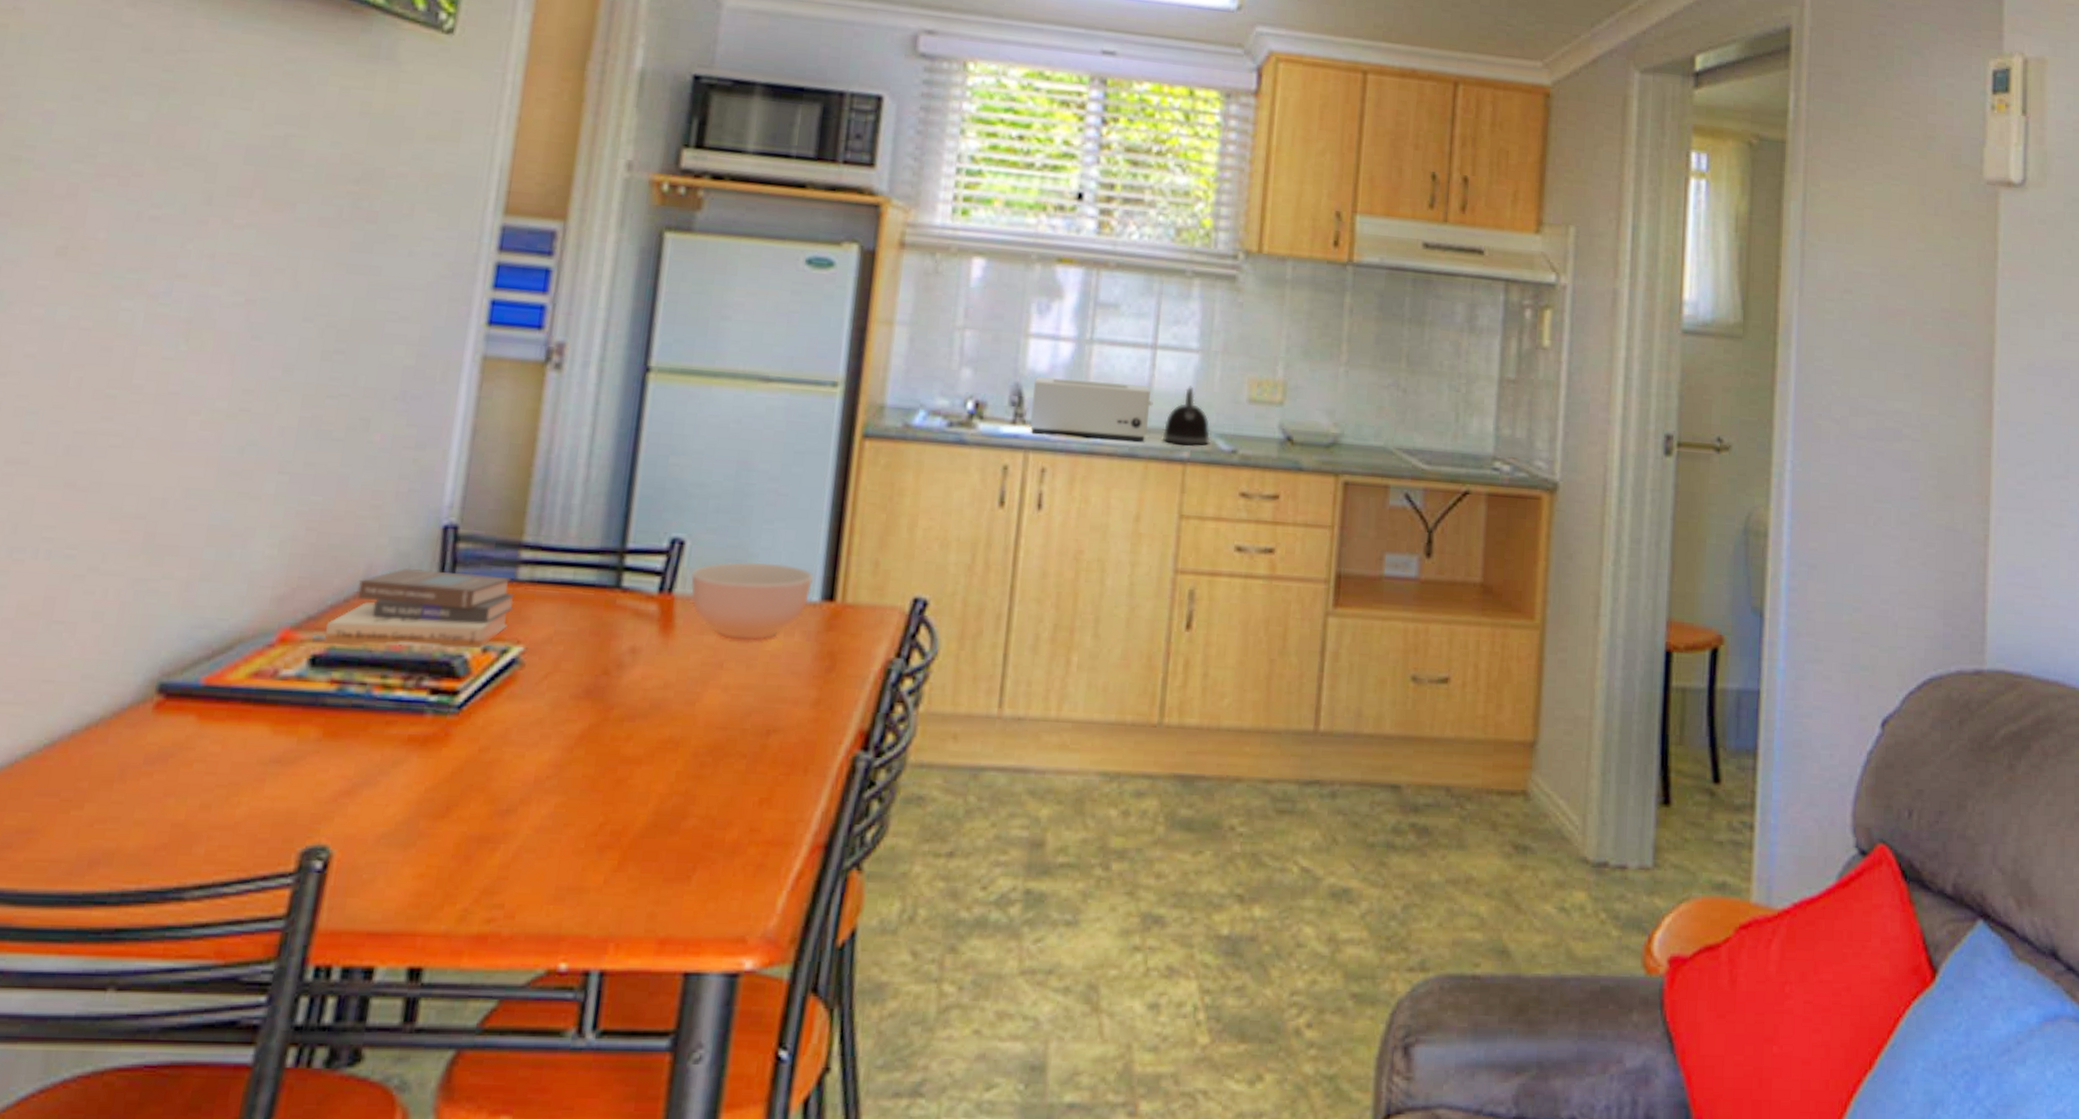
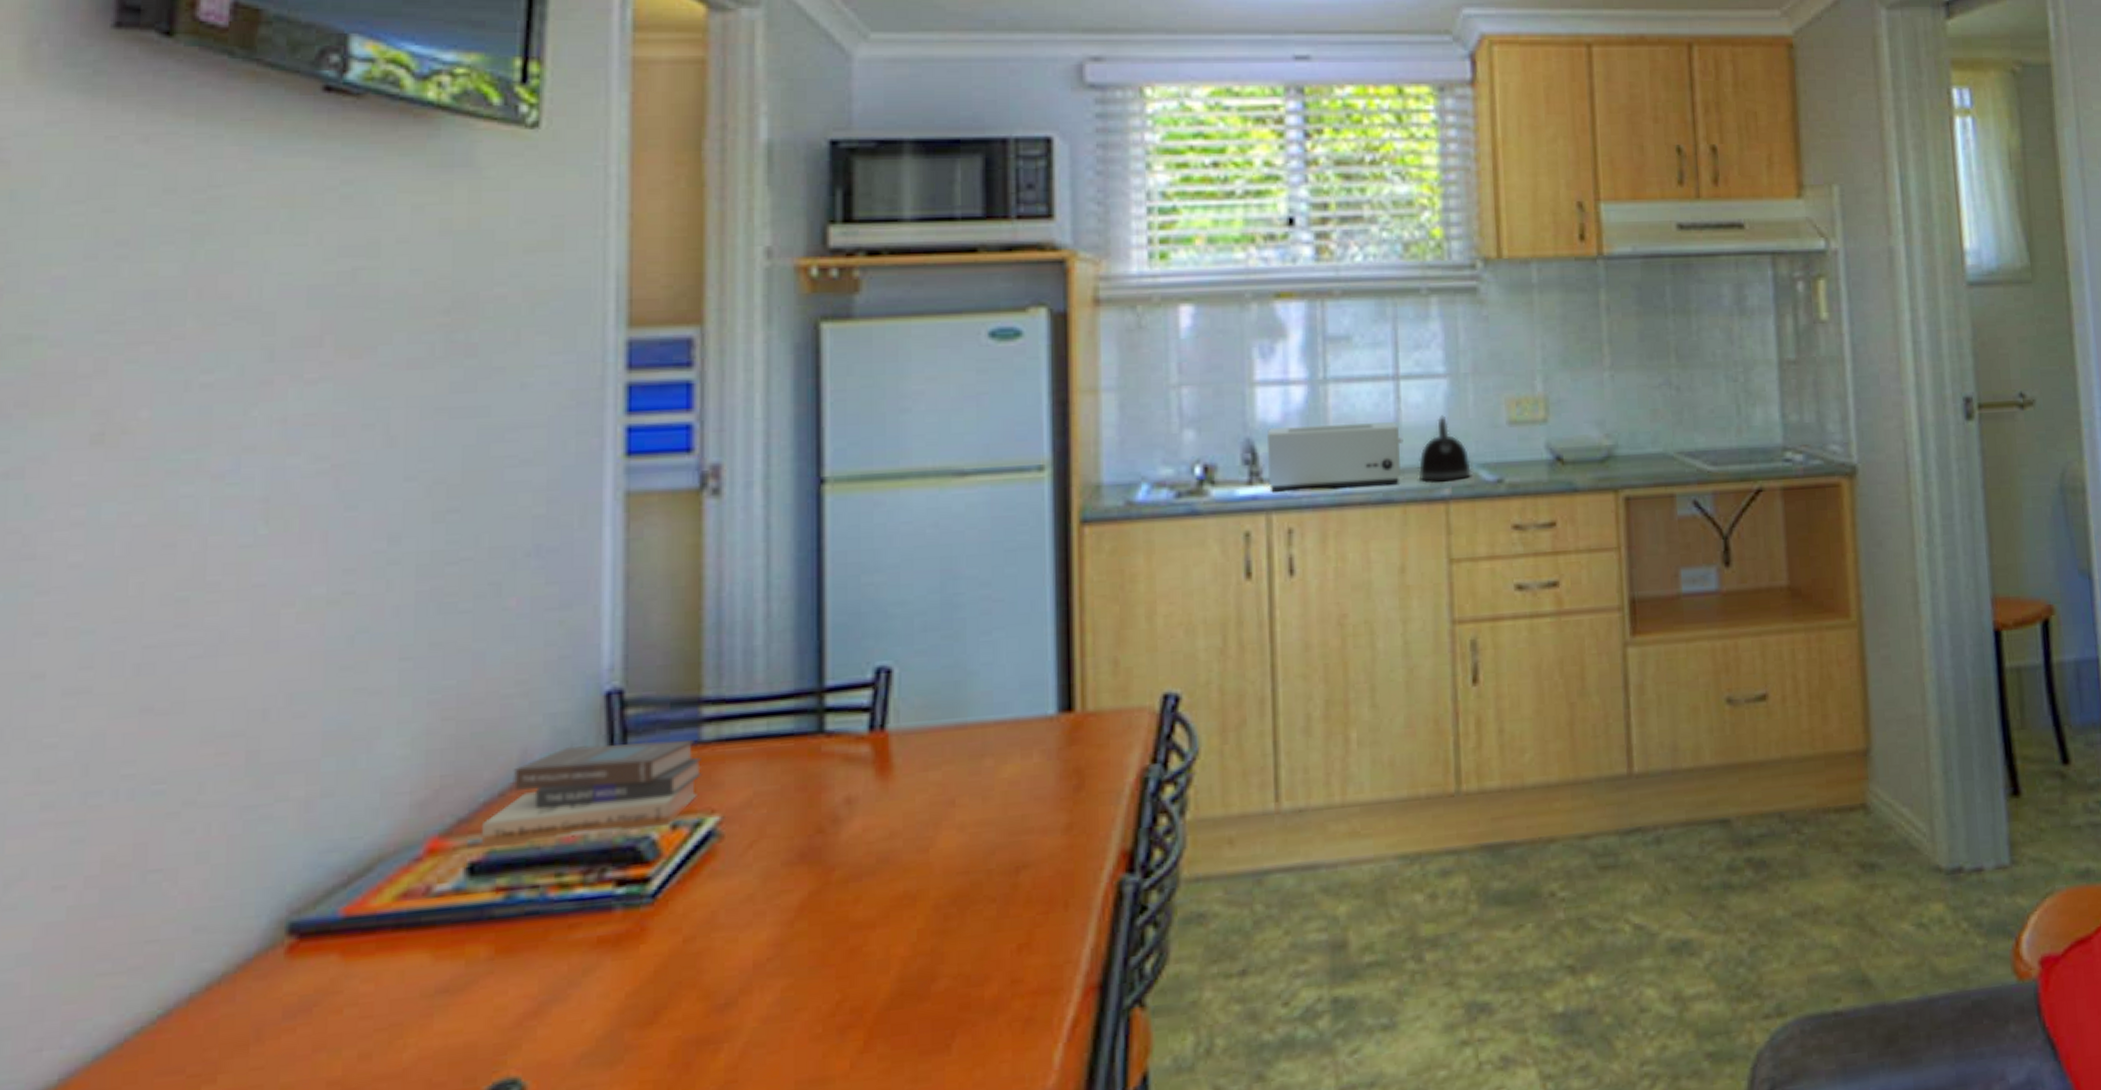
bowl: present [691,561,814,640] -> none [905,678,1047,771]

